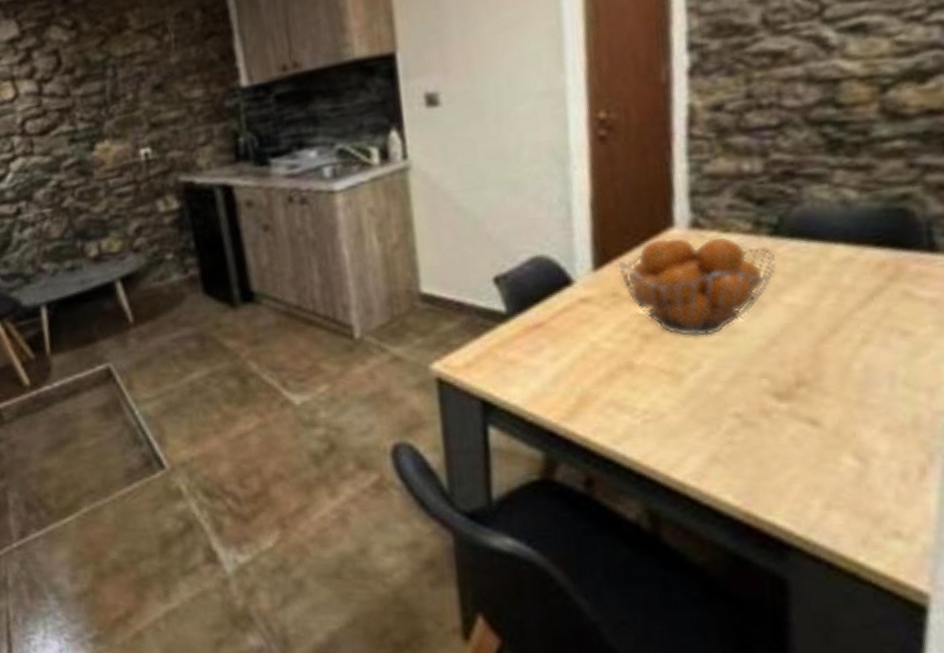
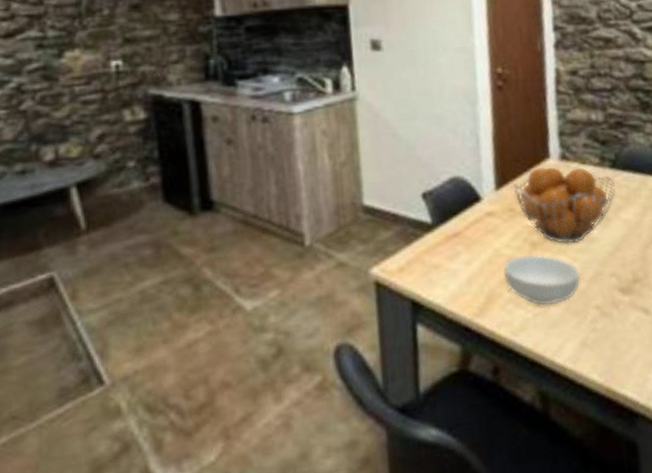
cereal bowl: none [602,348,715,411] -> present [503,254,581,306]

